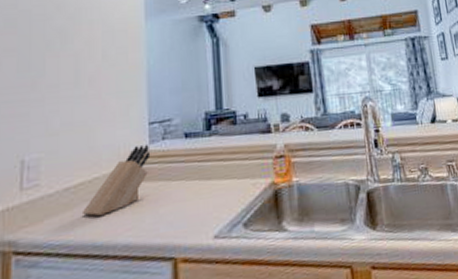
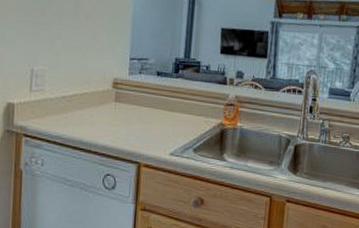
knife block: present [81,144,151,216] -> none [73,74,129,121]

